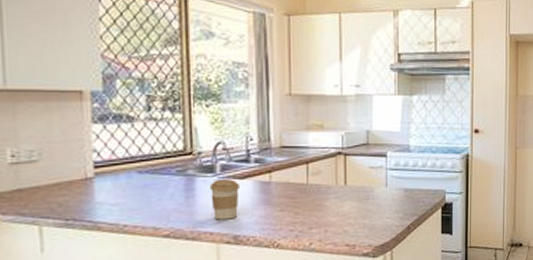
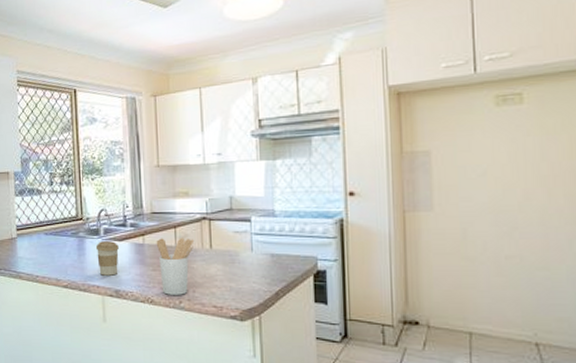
utensil holder: none [285,174,328,237] -> present [156,238,195,295]

